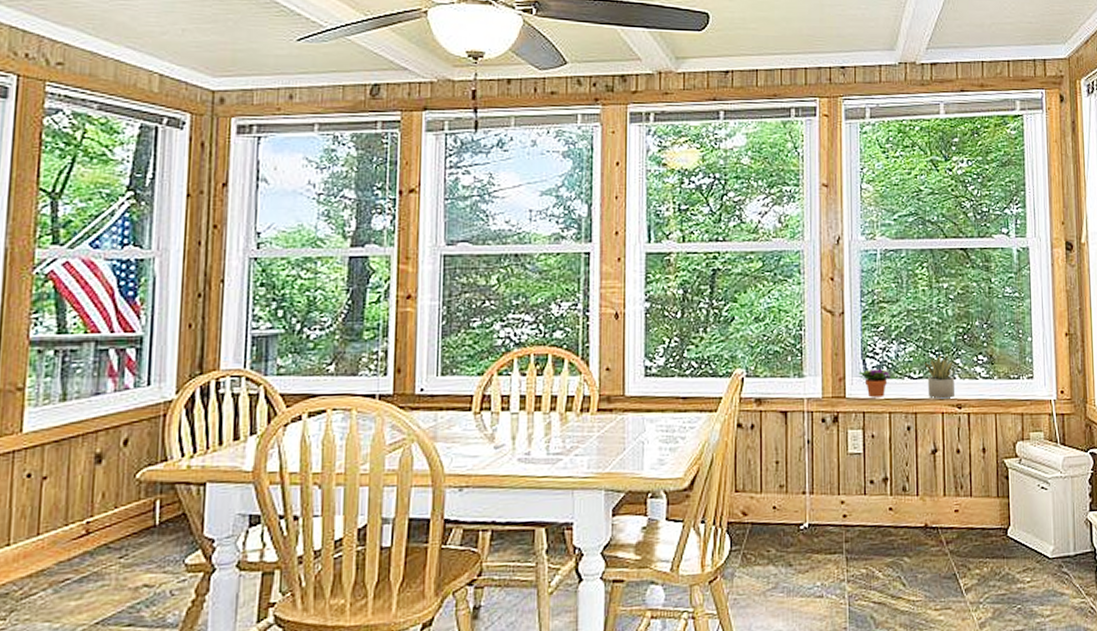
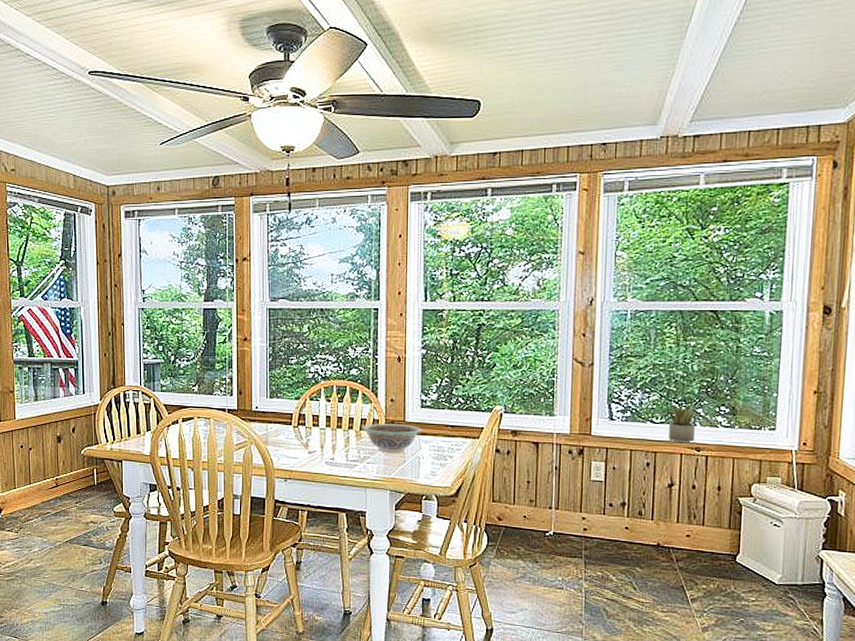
decorative bowl: none [568,399,646,440] -> present [362,424,422,454]
potted flower: present [858,369,898,398] -> none [604,413,640,437]

